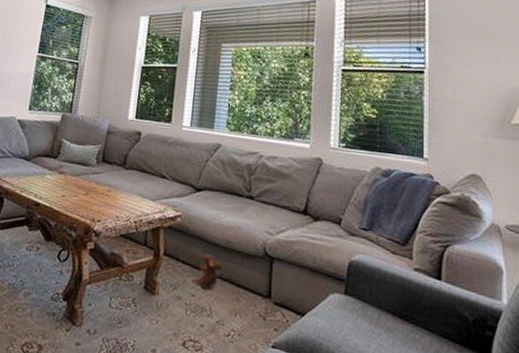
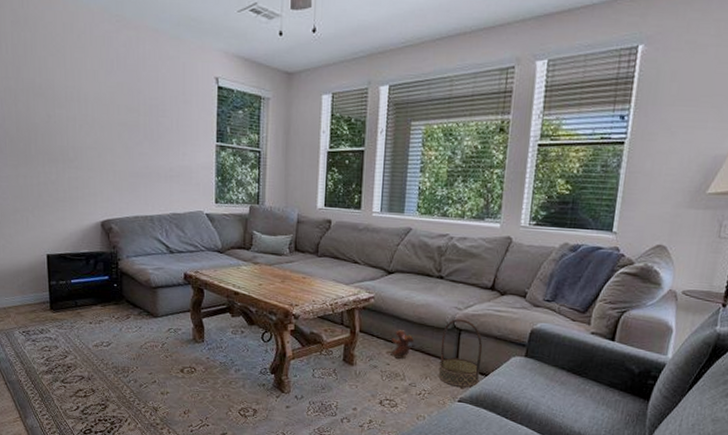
basket: none [249,244,298,330] -> present [438,318,483,387]

